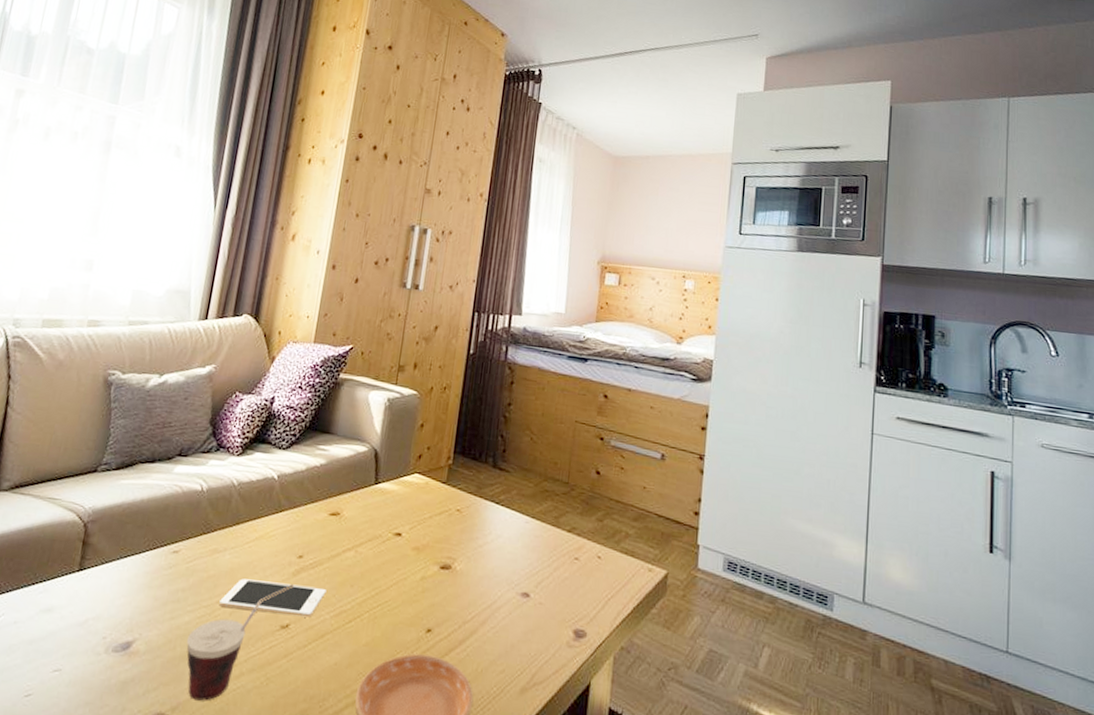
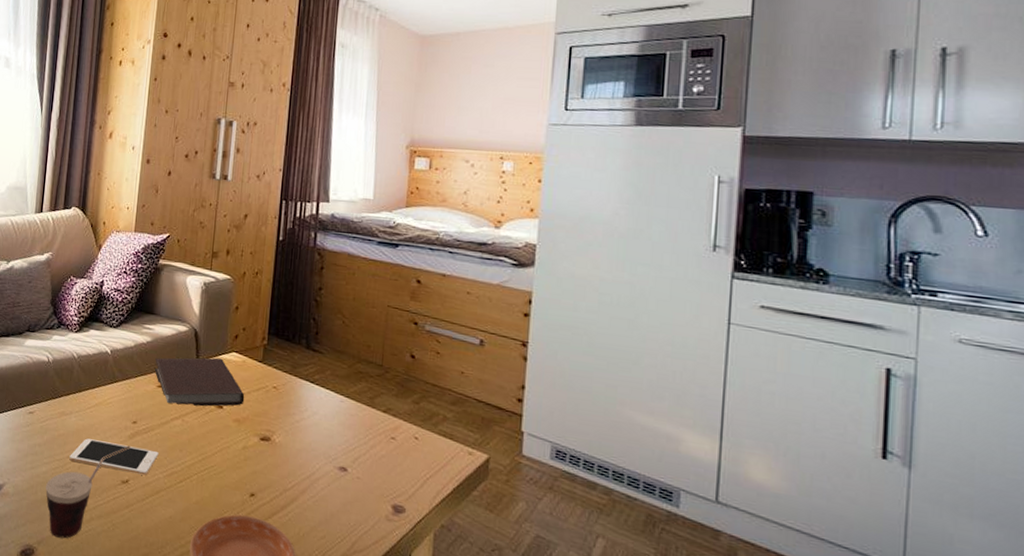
notebook: none [327,480,426,535] -> present [154,357,245,407]

